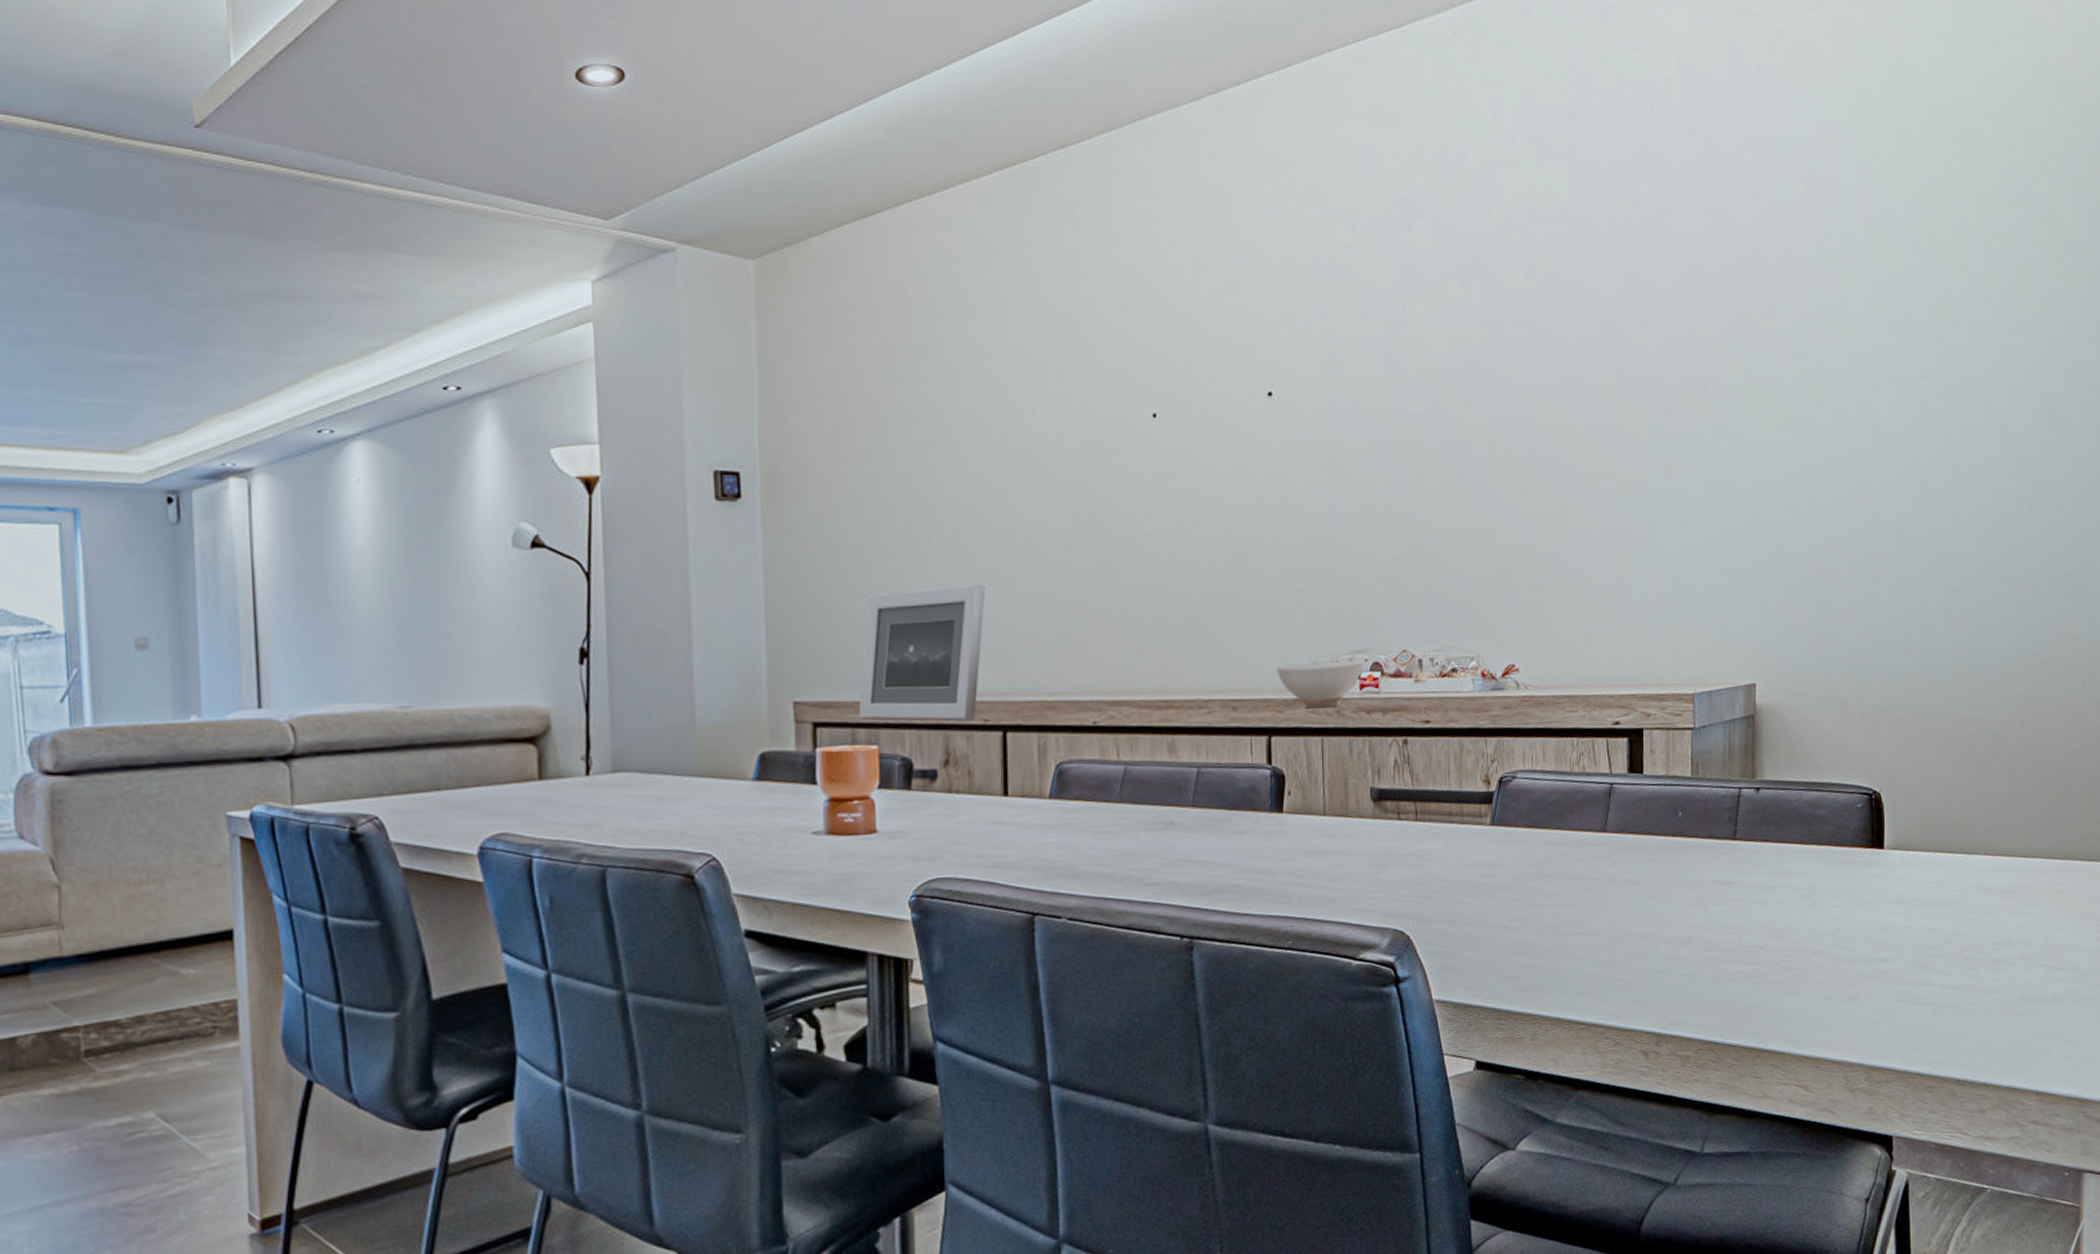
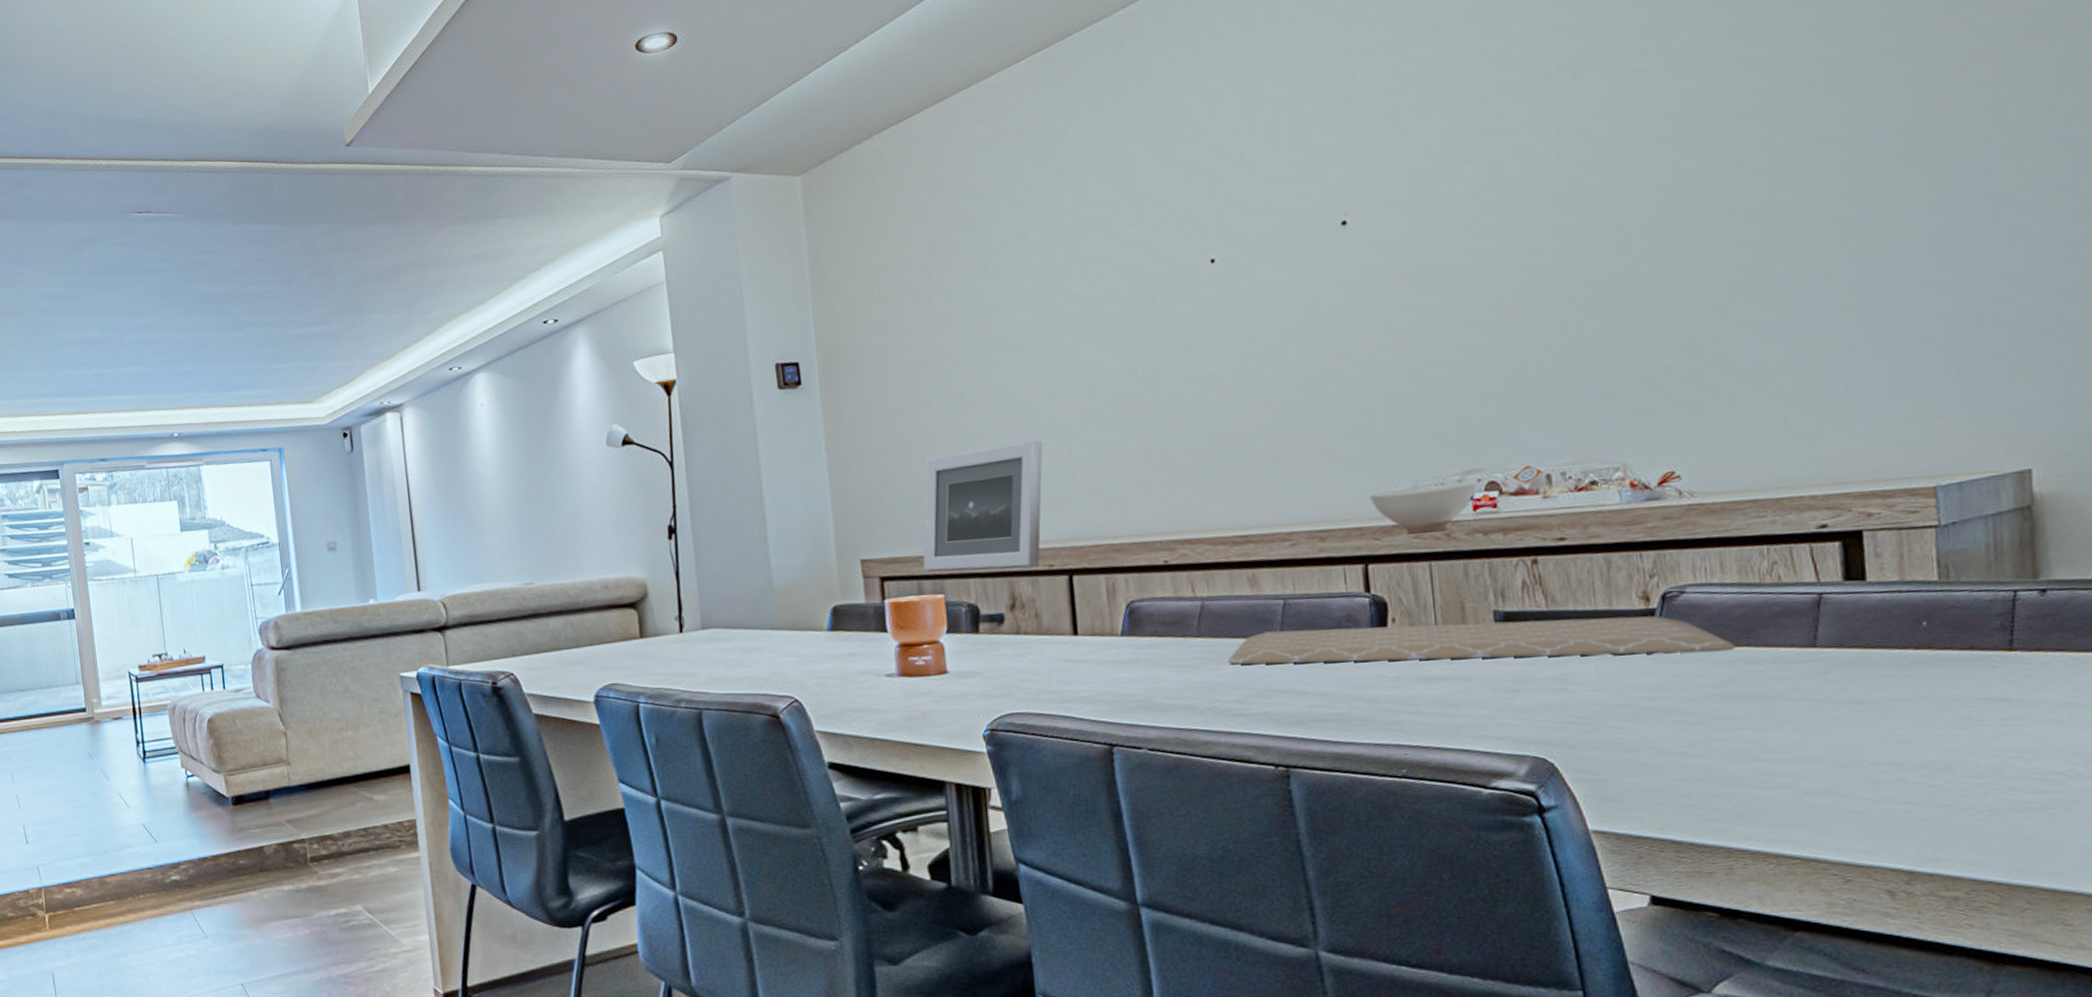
placemat: none [1145,798,1550,834] -> present [1227,615,1736,665]

